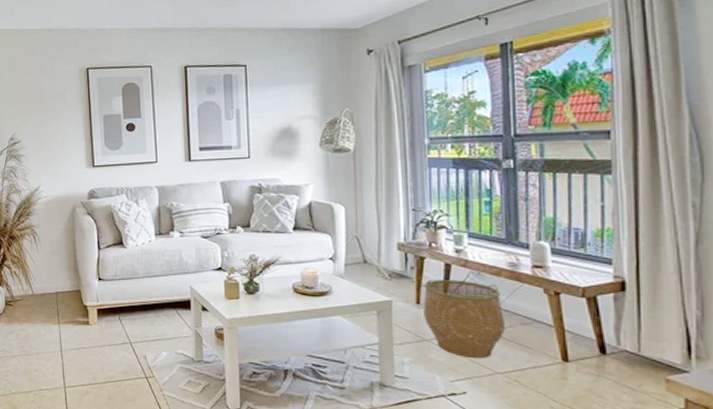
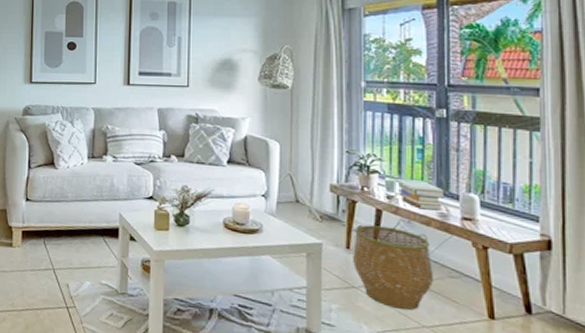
books: none [461,231,513,261] -> present [393,177,444,211]

